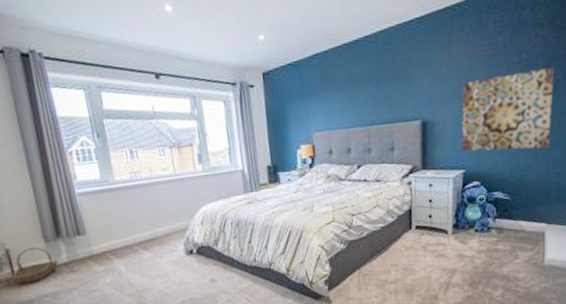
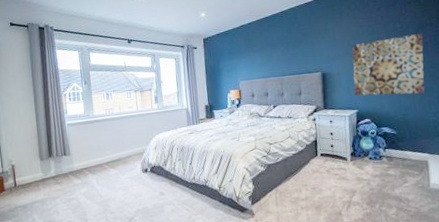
basket: present [12,247,59,284] -> none [14,163,49,192]

